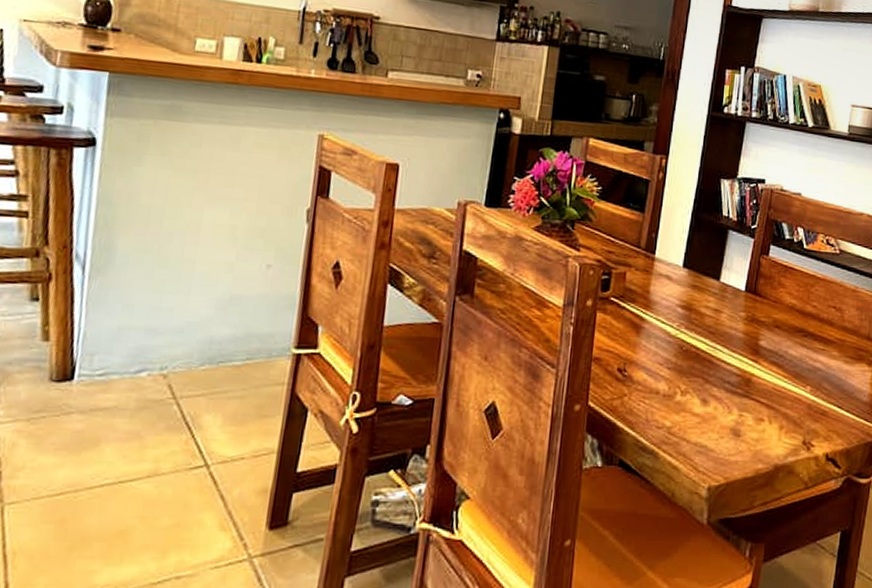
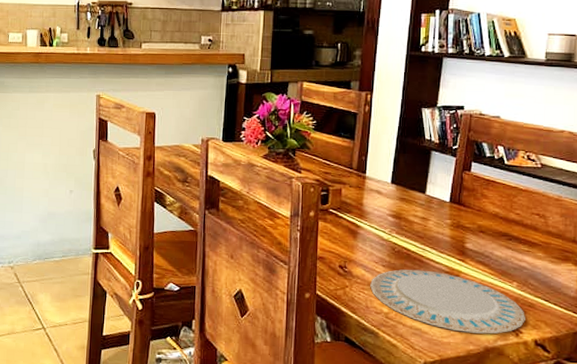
plate: none [652,372,818,449] -> present [370,269,525,334]

